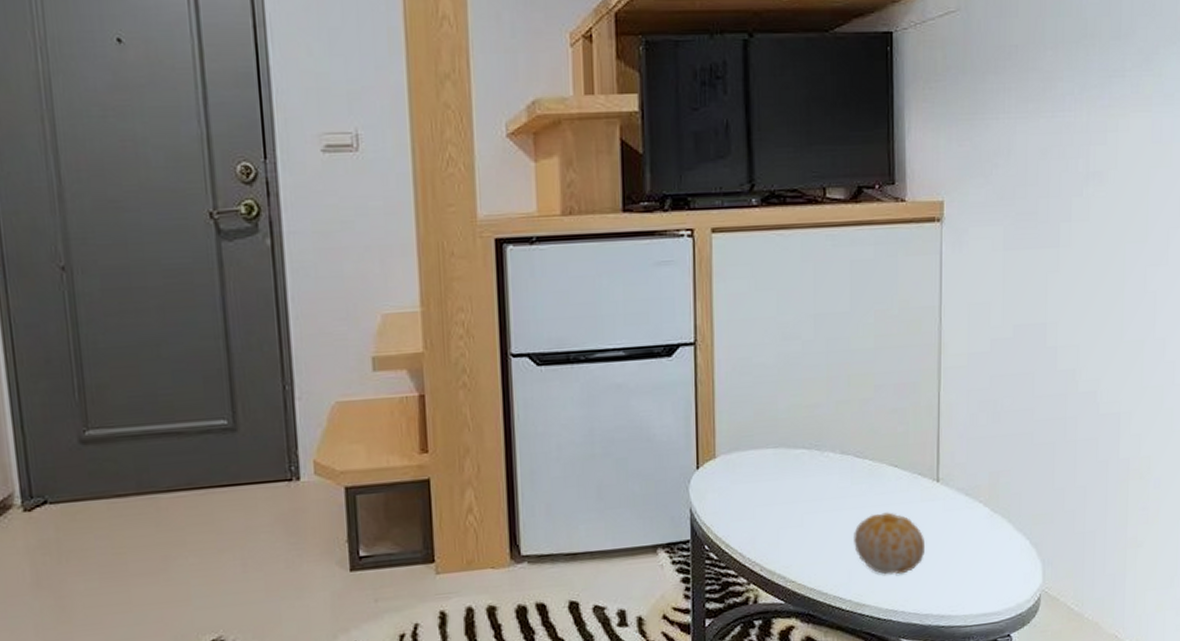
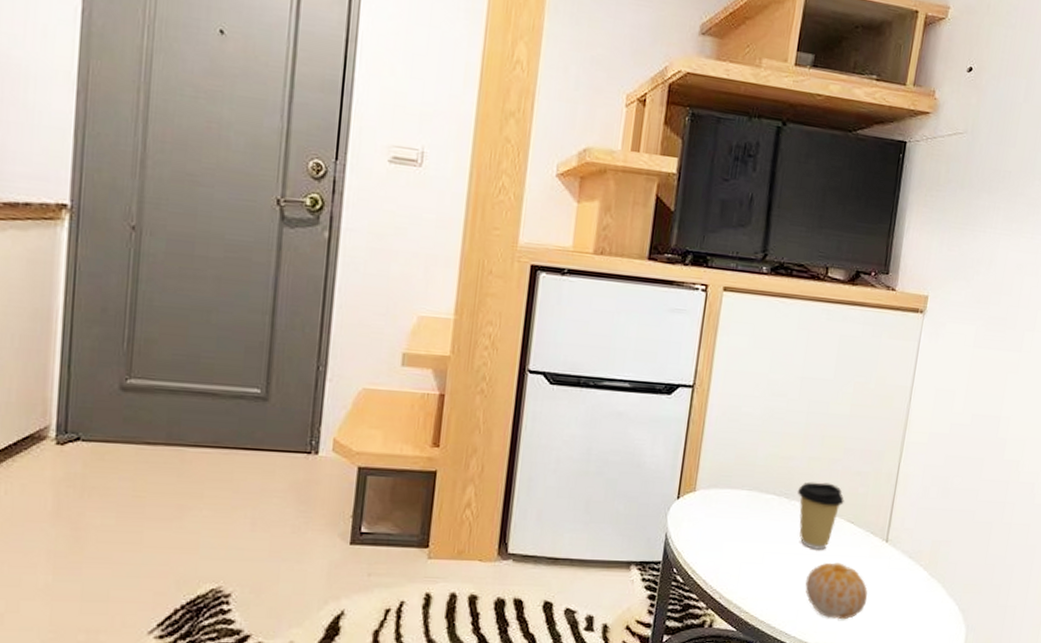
coffee cup: none [828,426,883,503] -> present [797,482,844,551]

